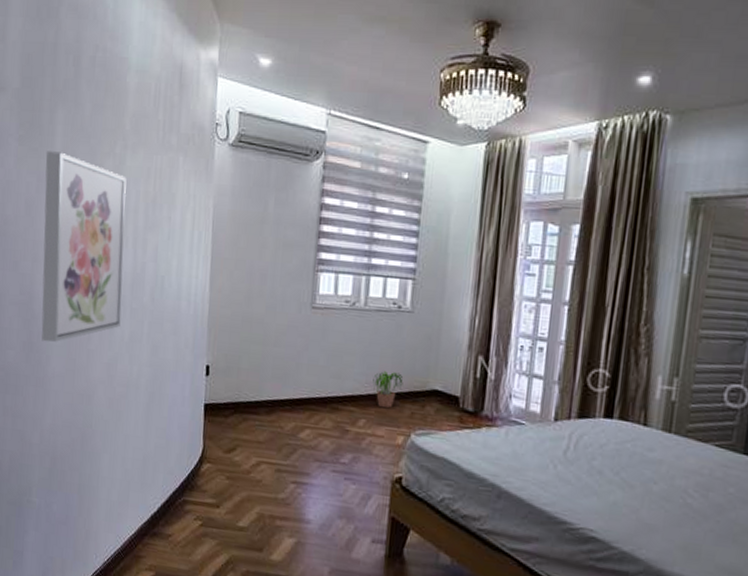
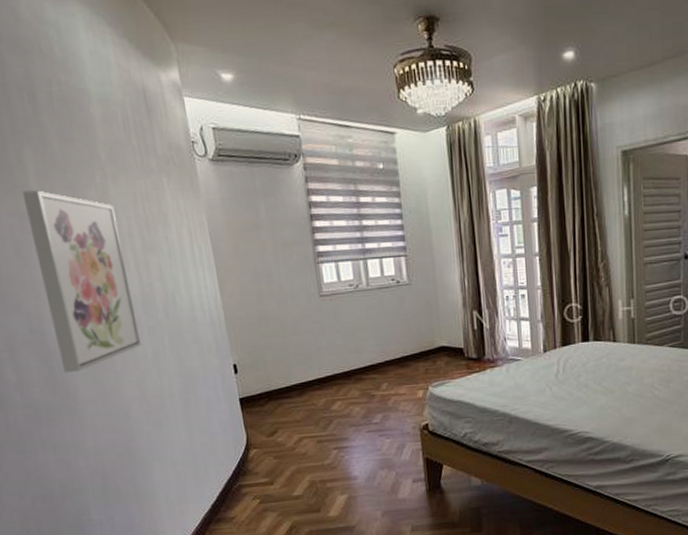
potted plant: present [372,371,403,409] -> none [387,338,414,370]

